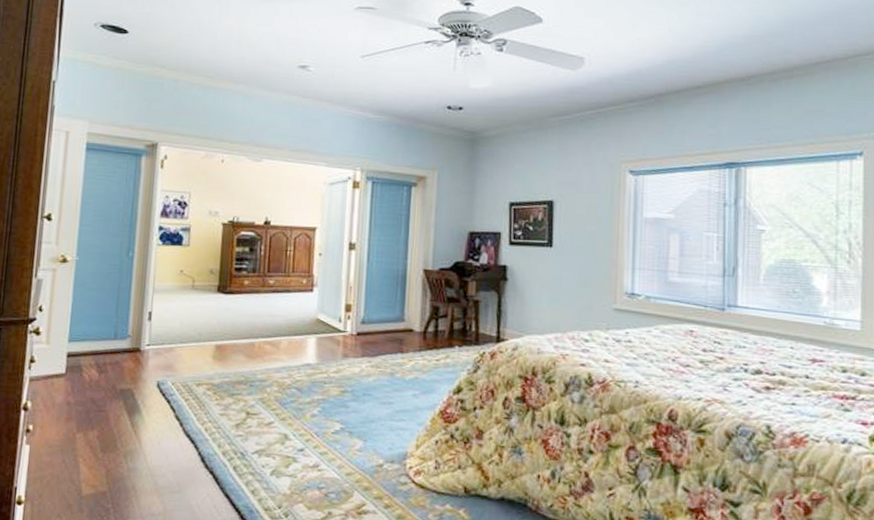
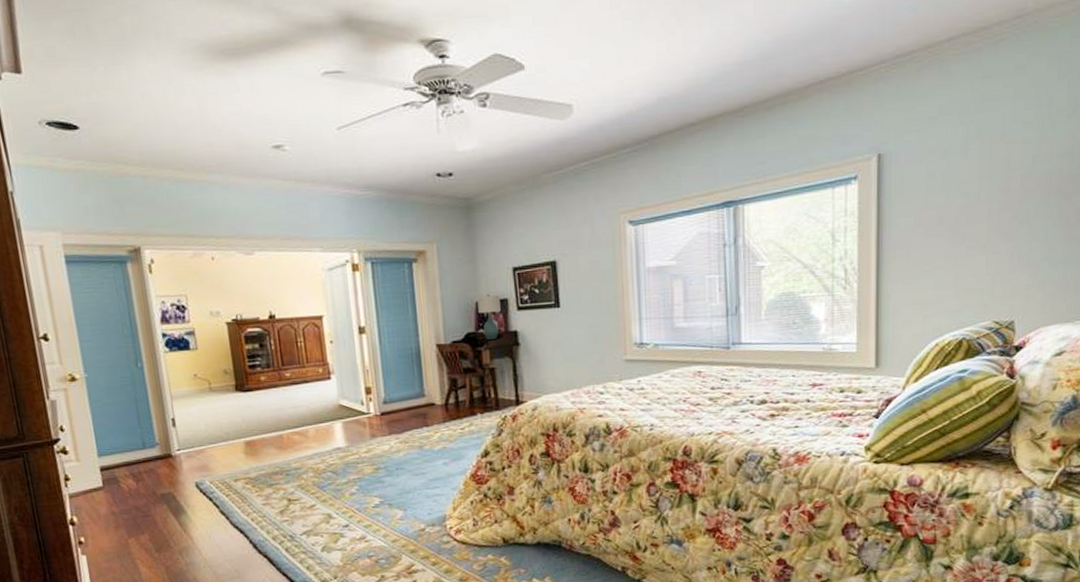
table lamp: none [470,226,493,271] -> present [477,295,501,340]

